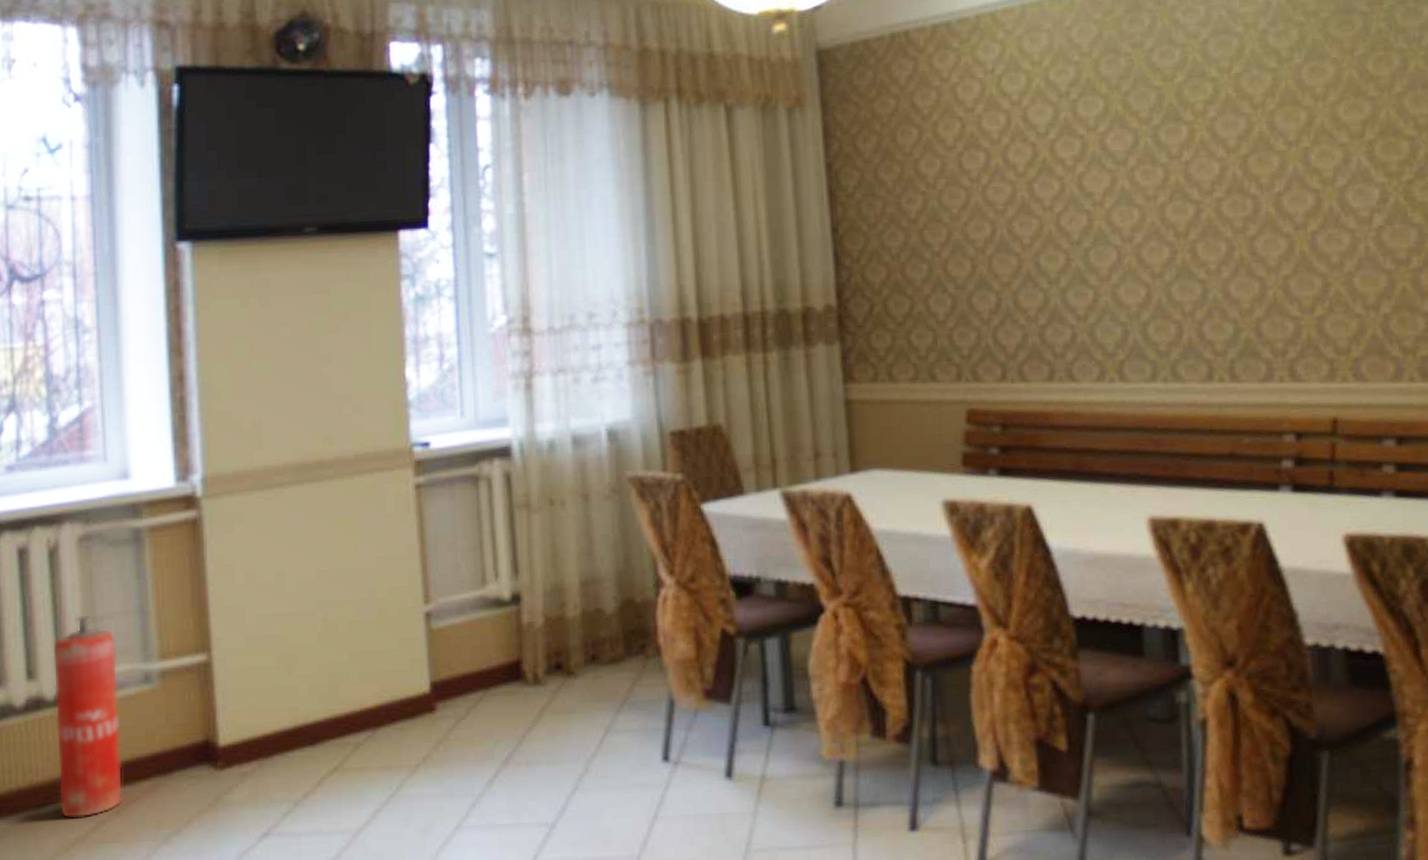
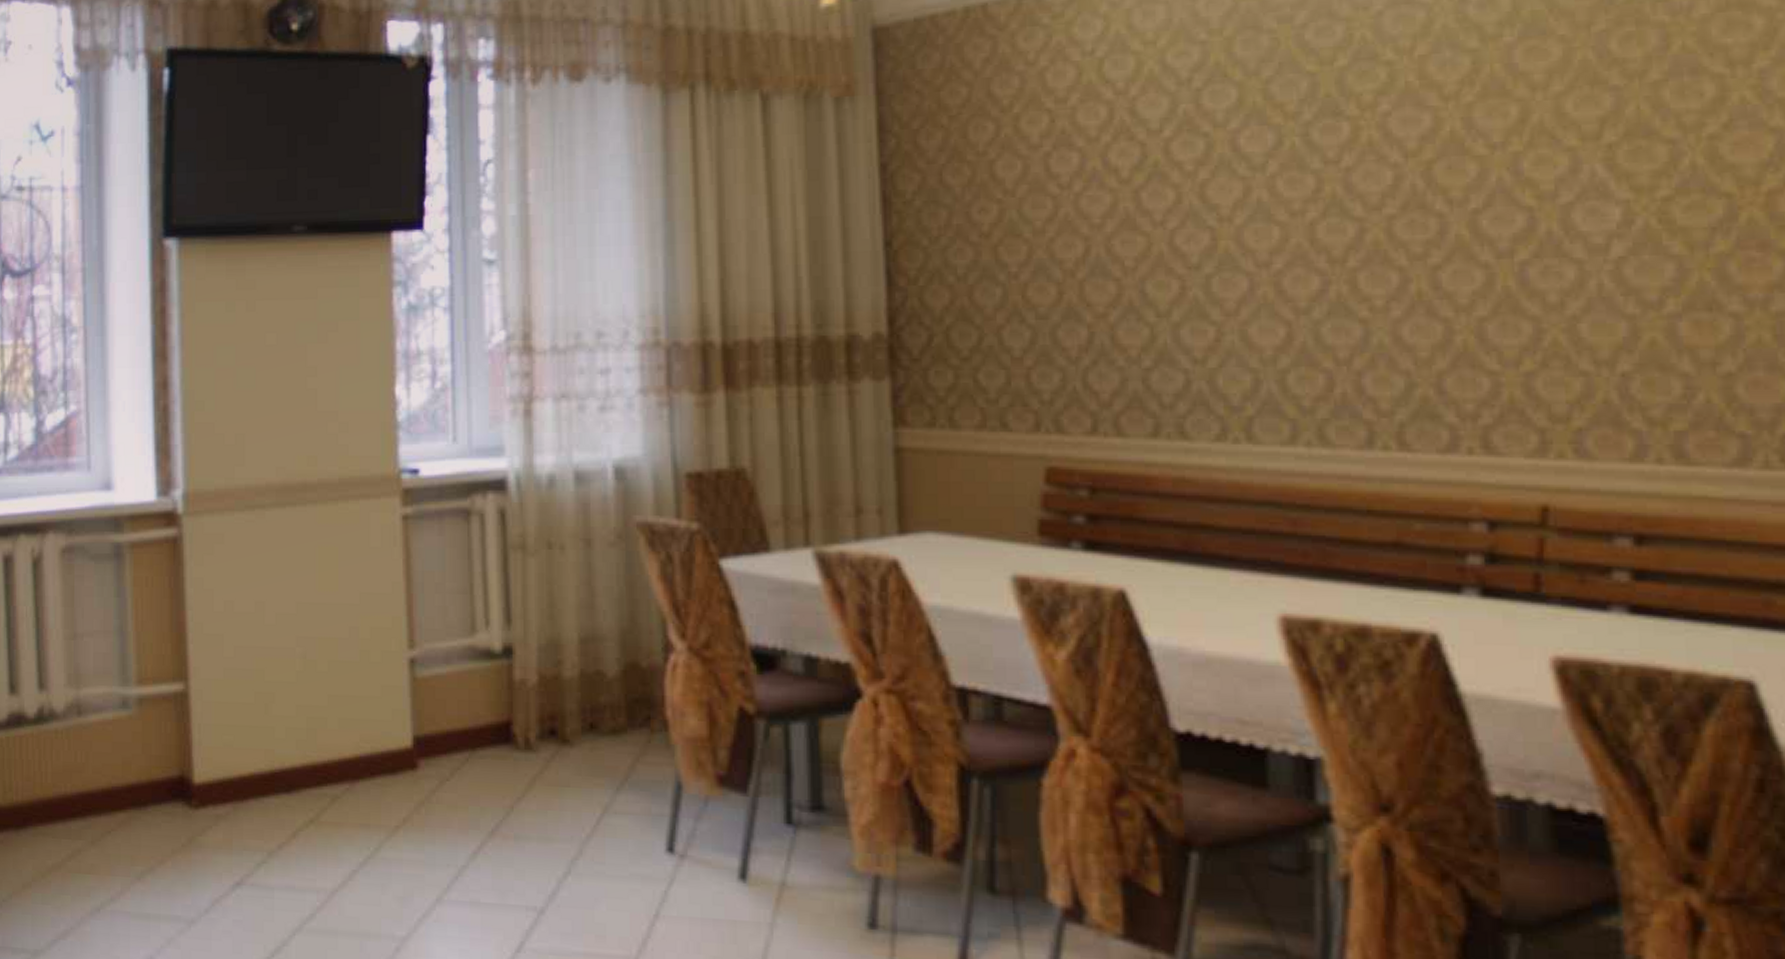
fire extinguisher: present [53,613,123,819] -> none [34,629,99,845]

